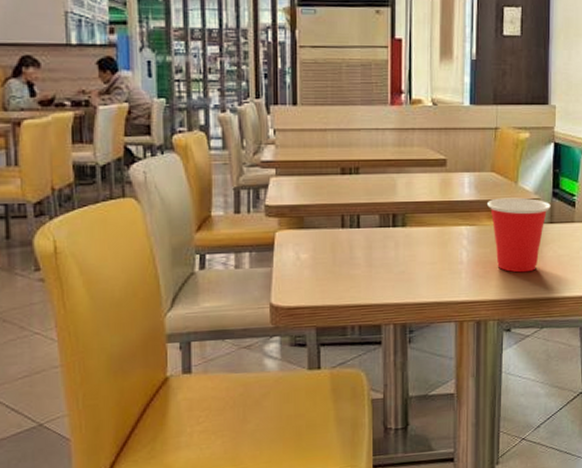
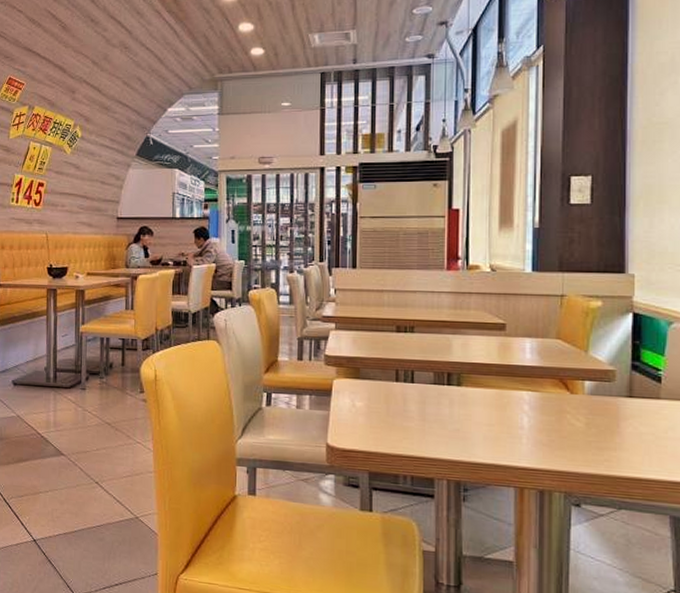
cup: present [487,197,551,273] -> none [552,366,630,447]

